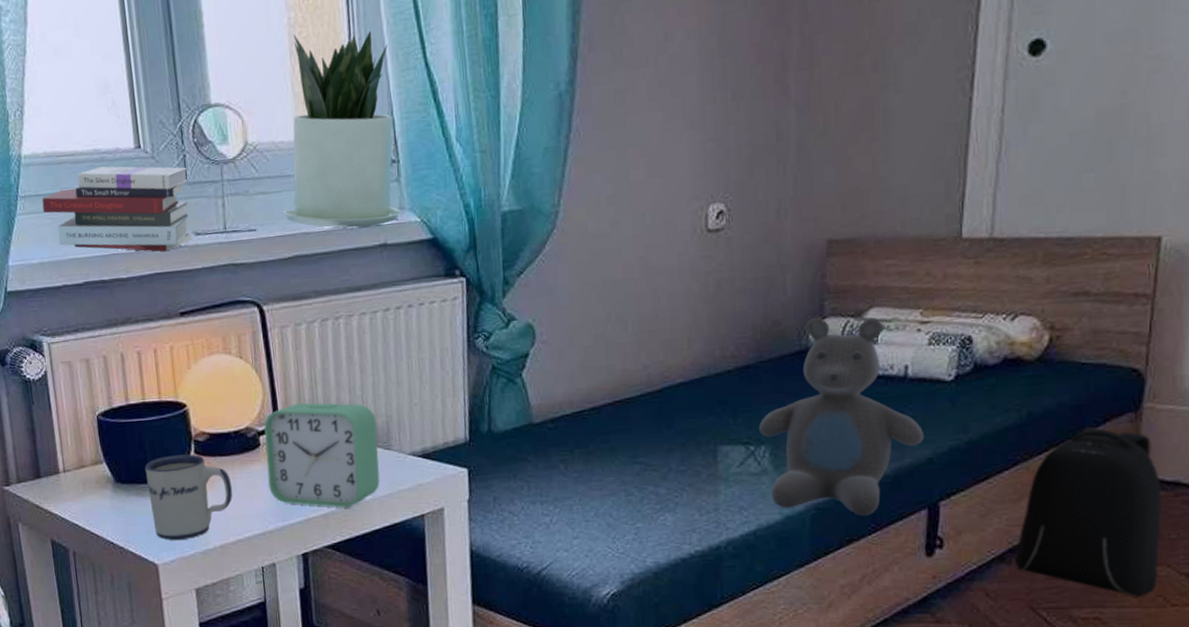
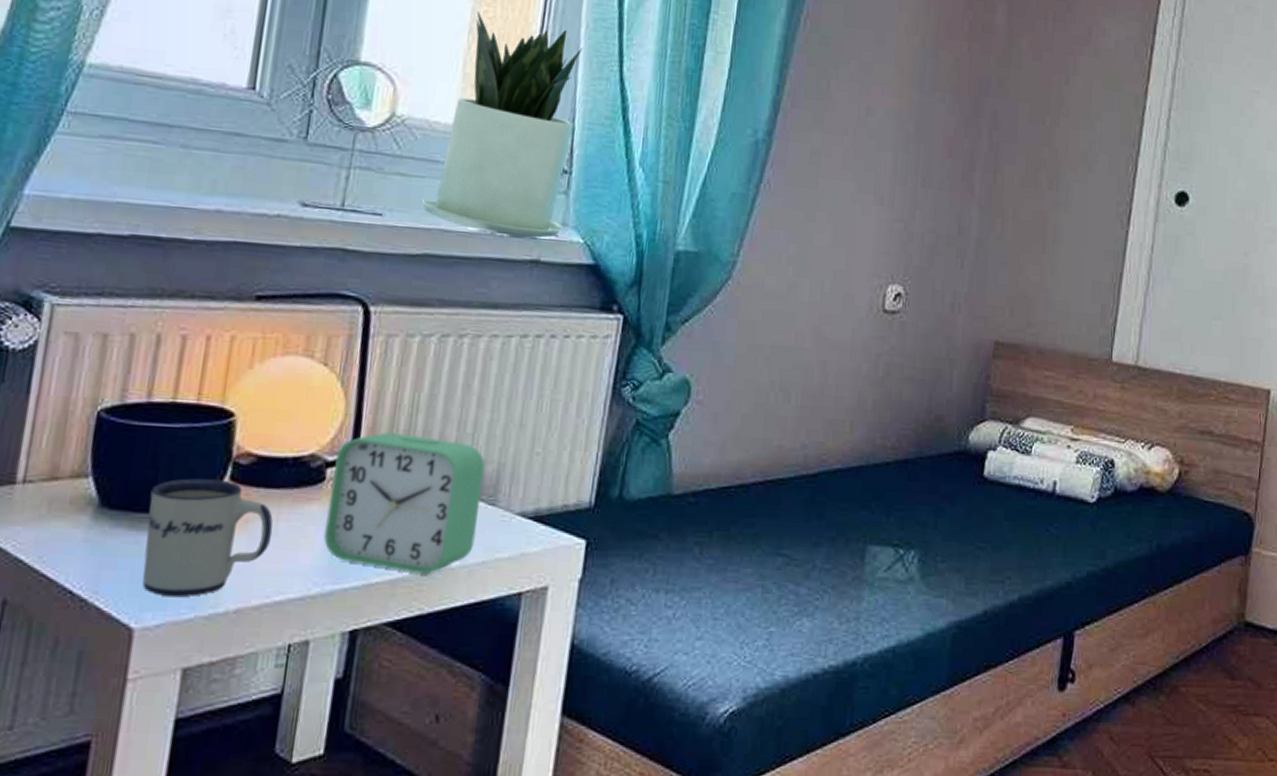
books: present [42,166,192,252] -> none [96,99,311,218]
stuffed animal: present [759,317,925,517] -> none [911,418,1066,641]
backpack: present [1015,427,1163,597] -> none [1138,566,1265,749]

